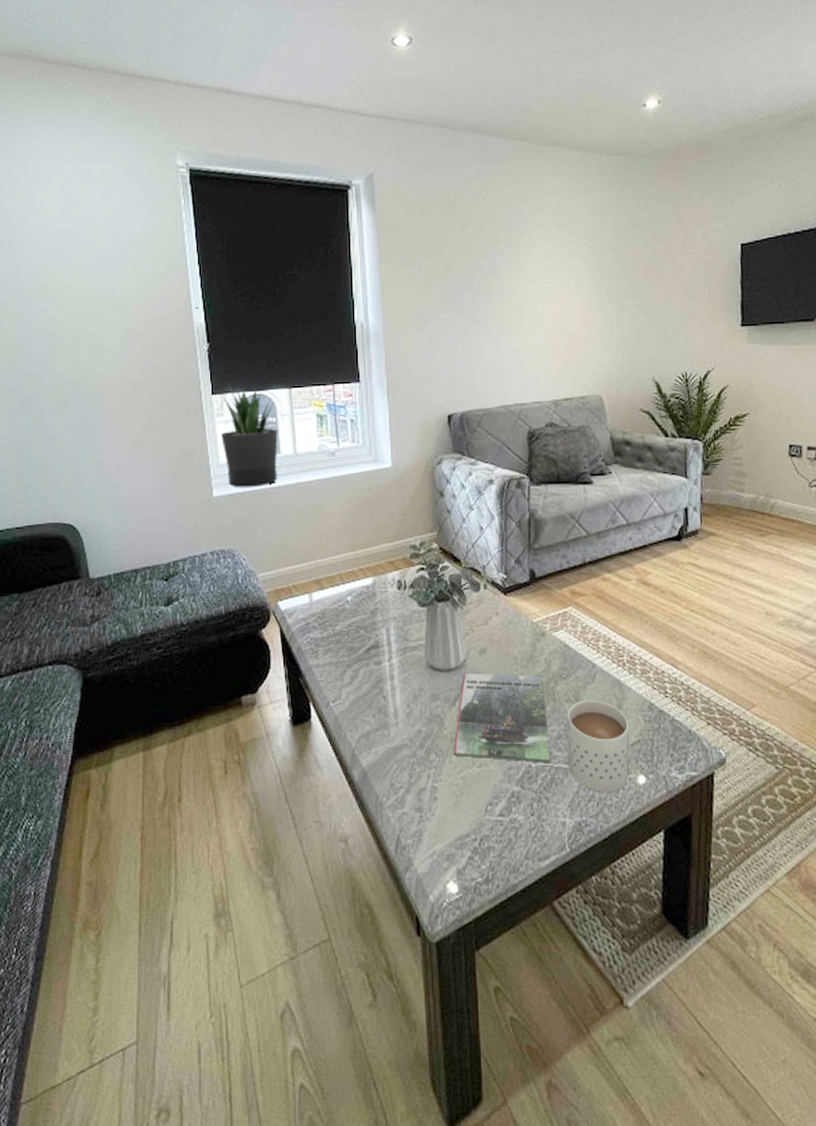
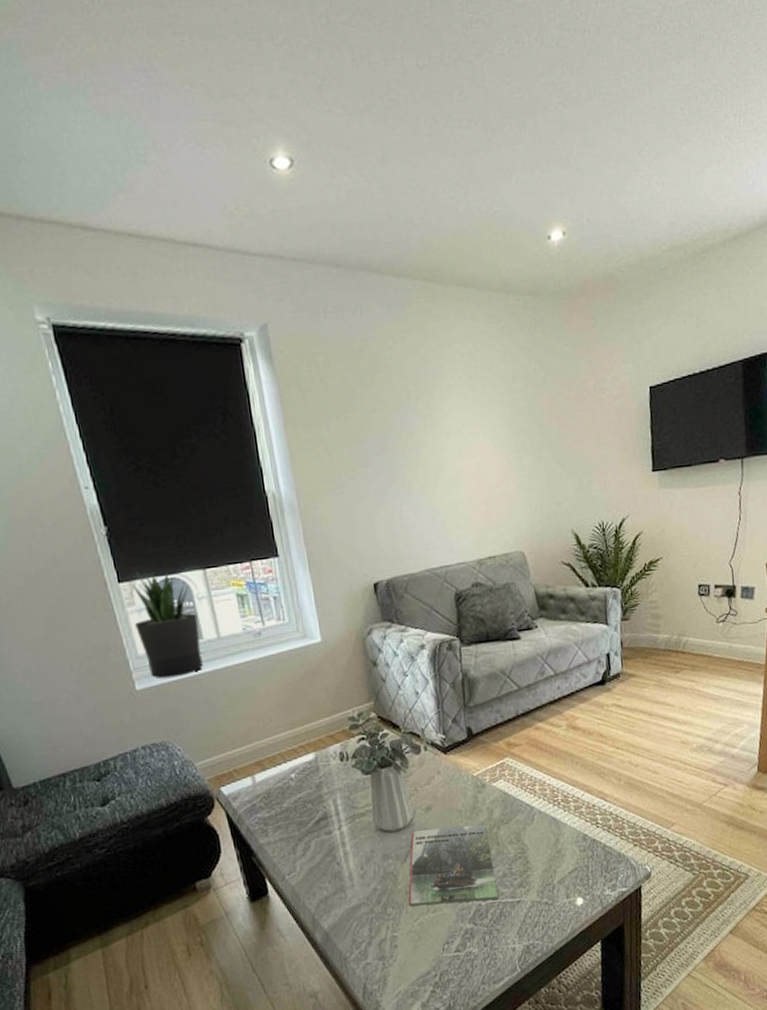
mug: present [567,700,630,793] -> none [510,838,569,918]

